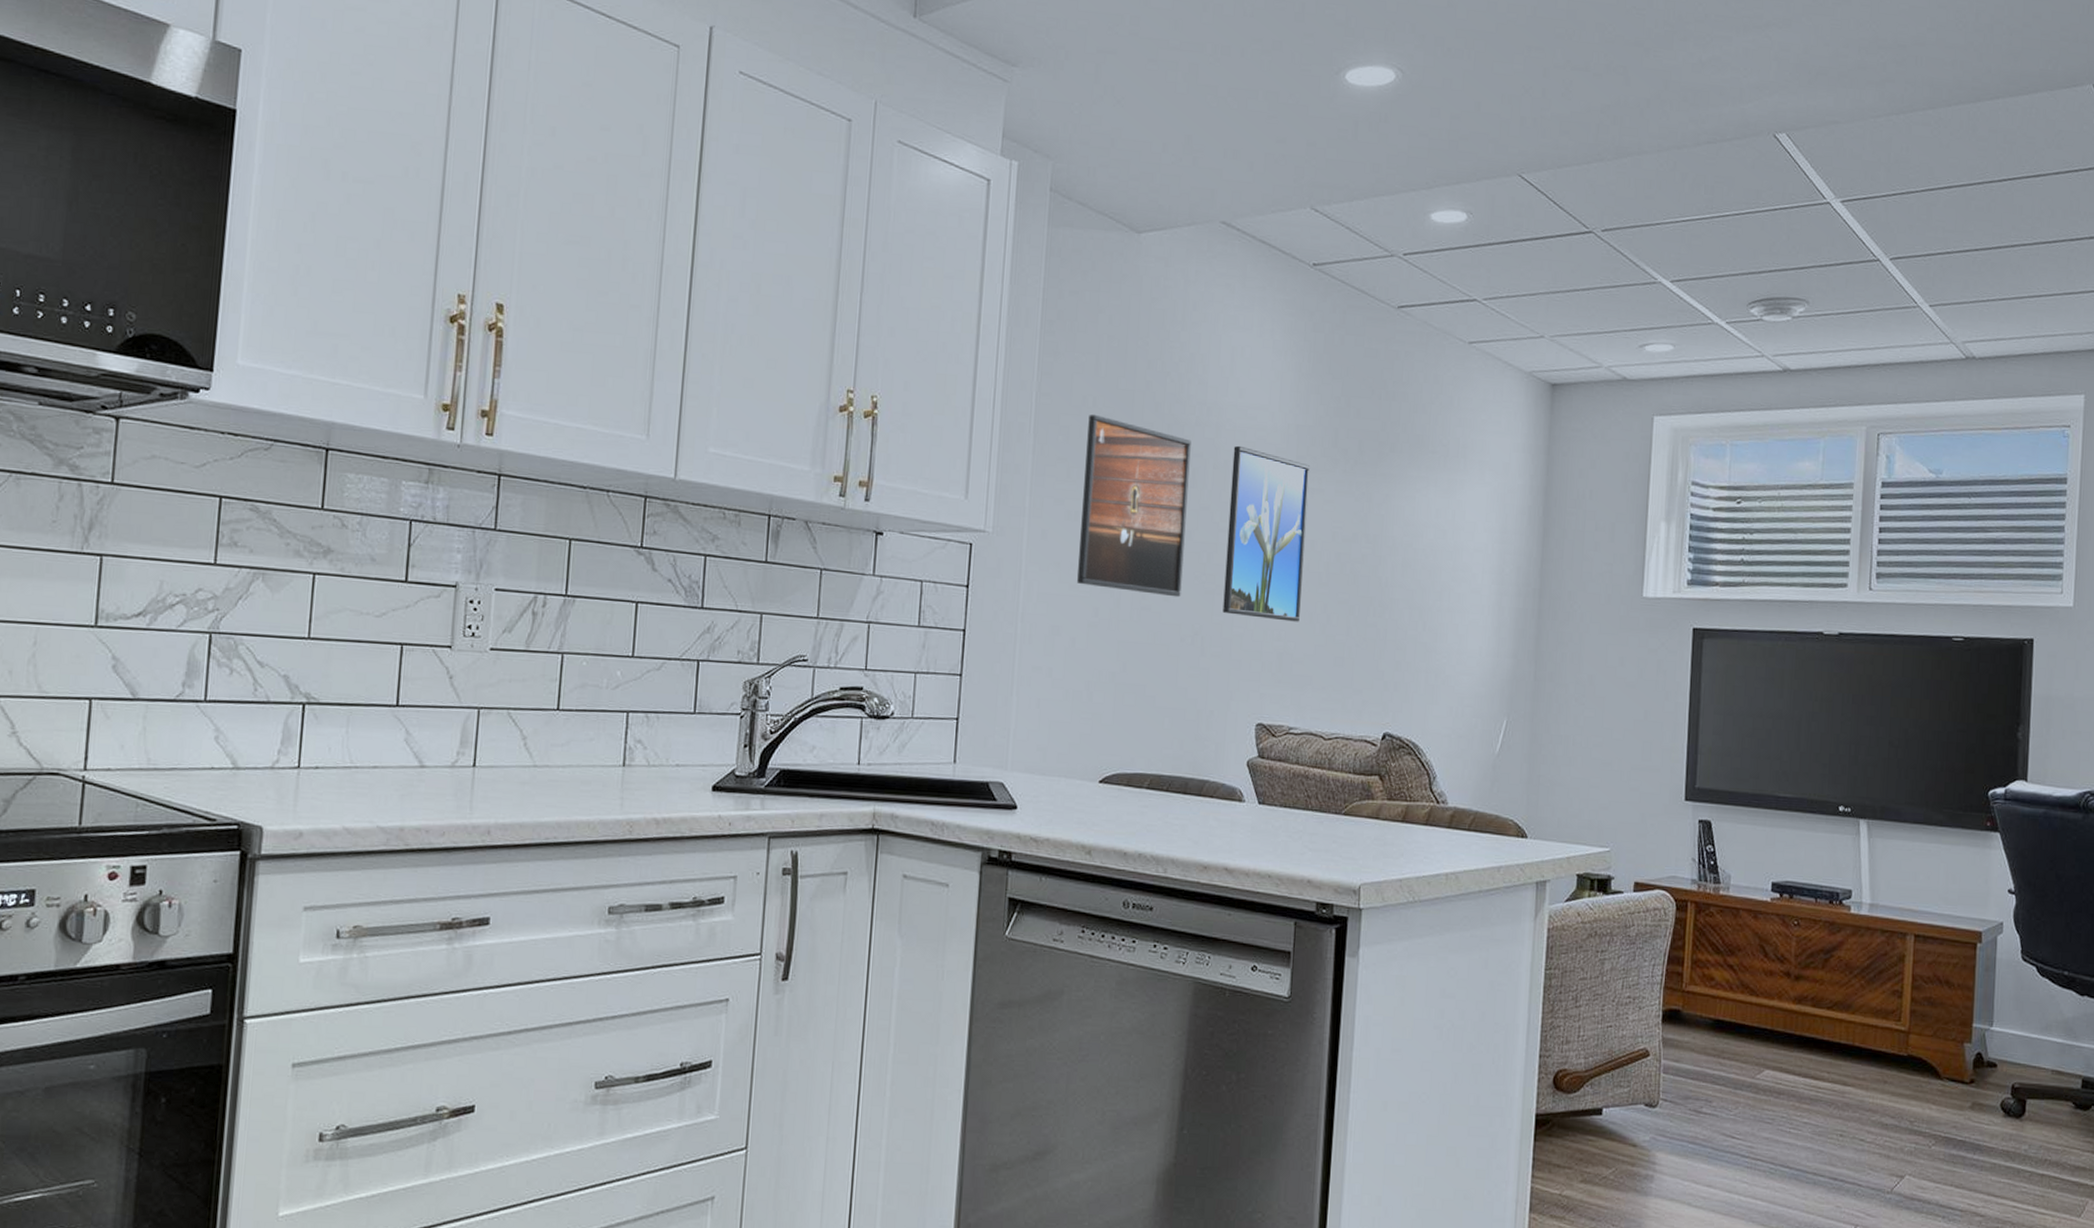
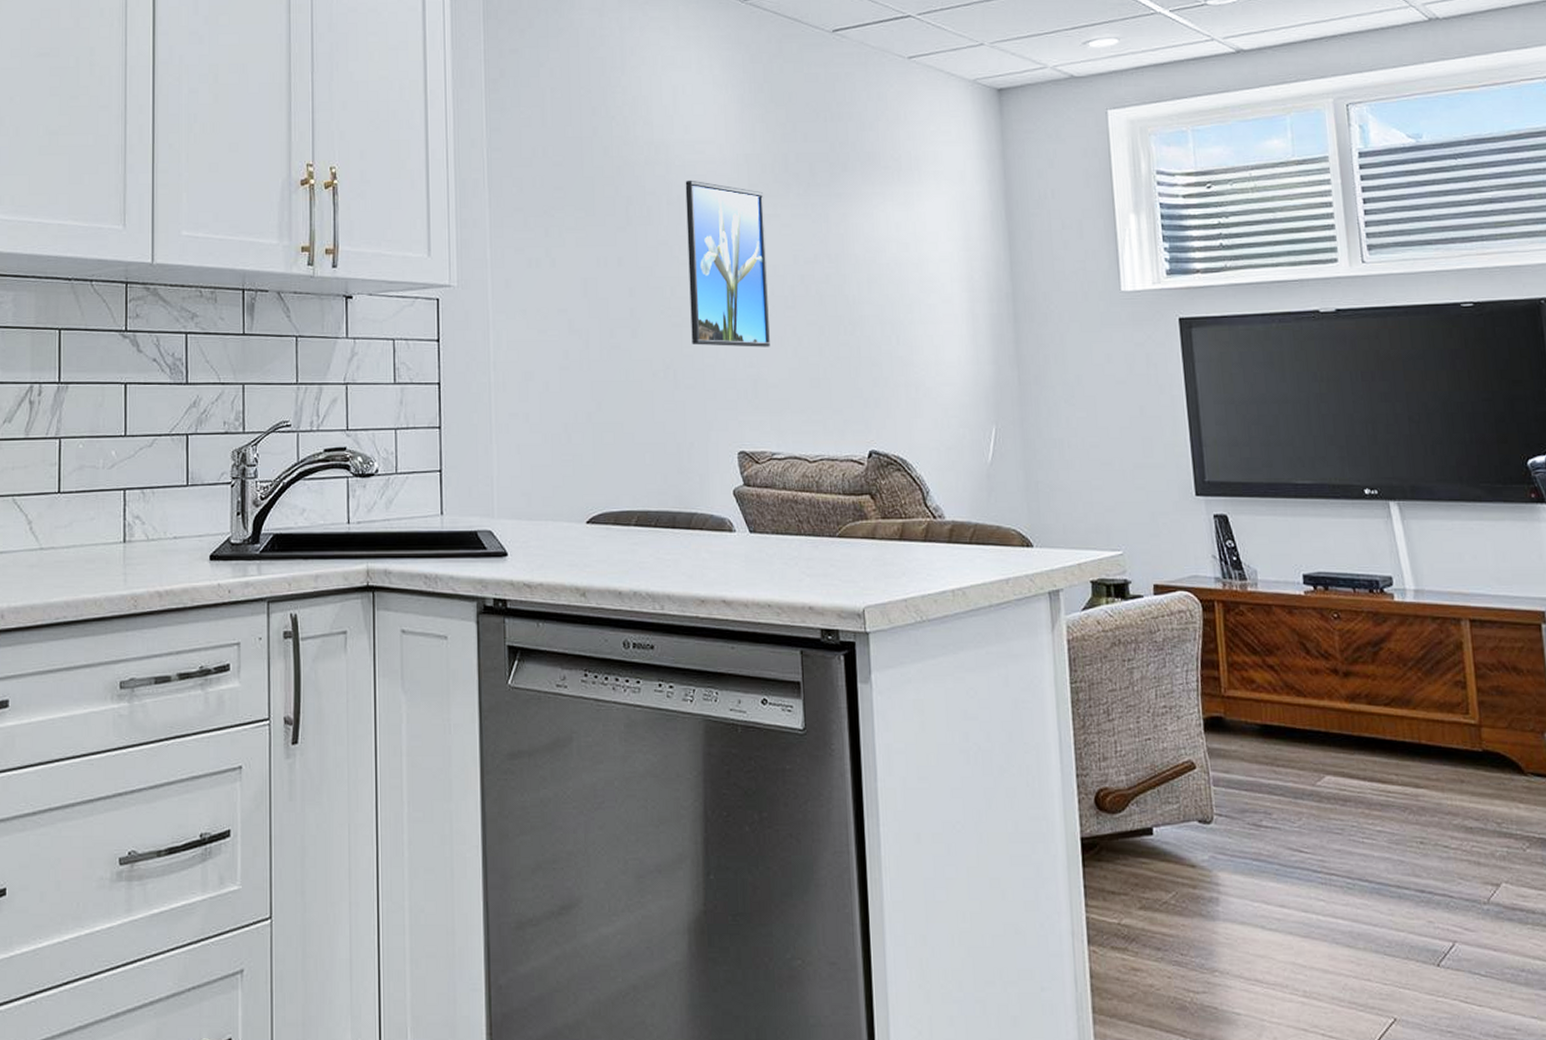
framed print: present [1077,414,1191,598] -> none [540,163,648,333]

